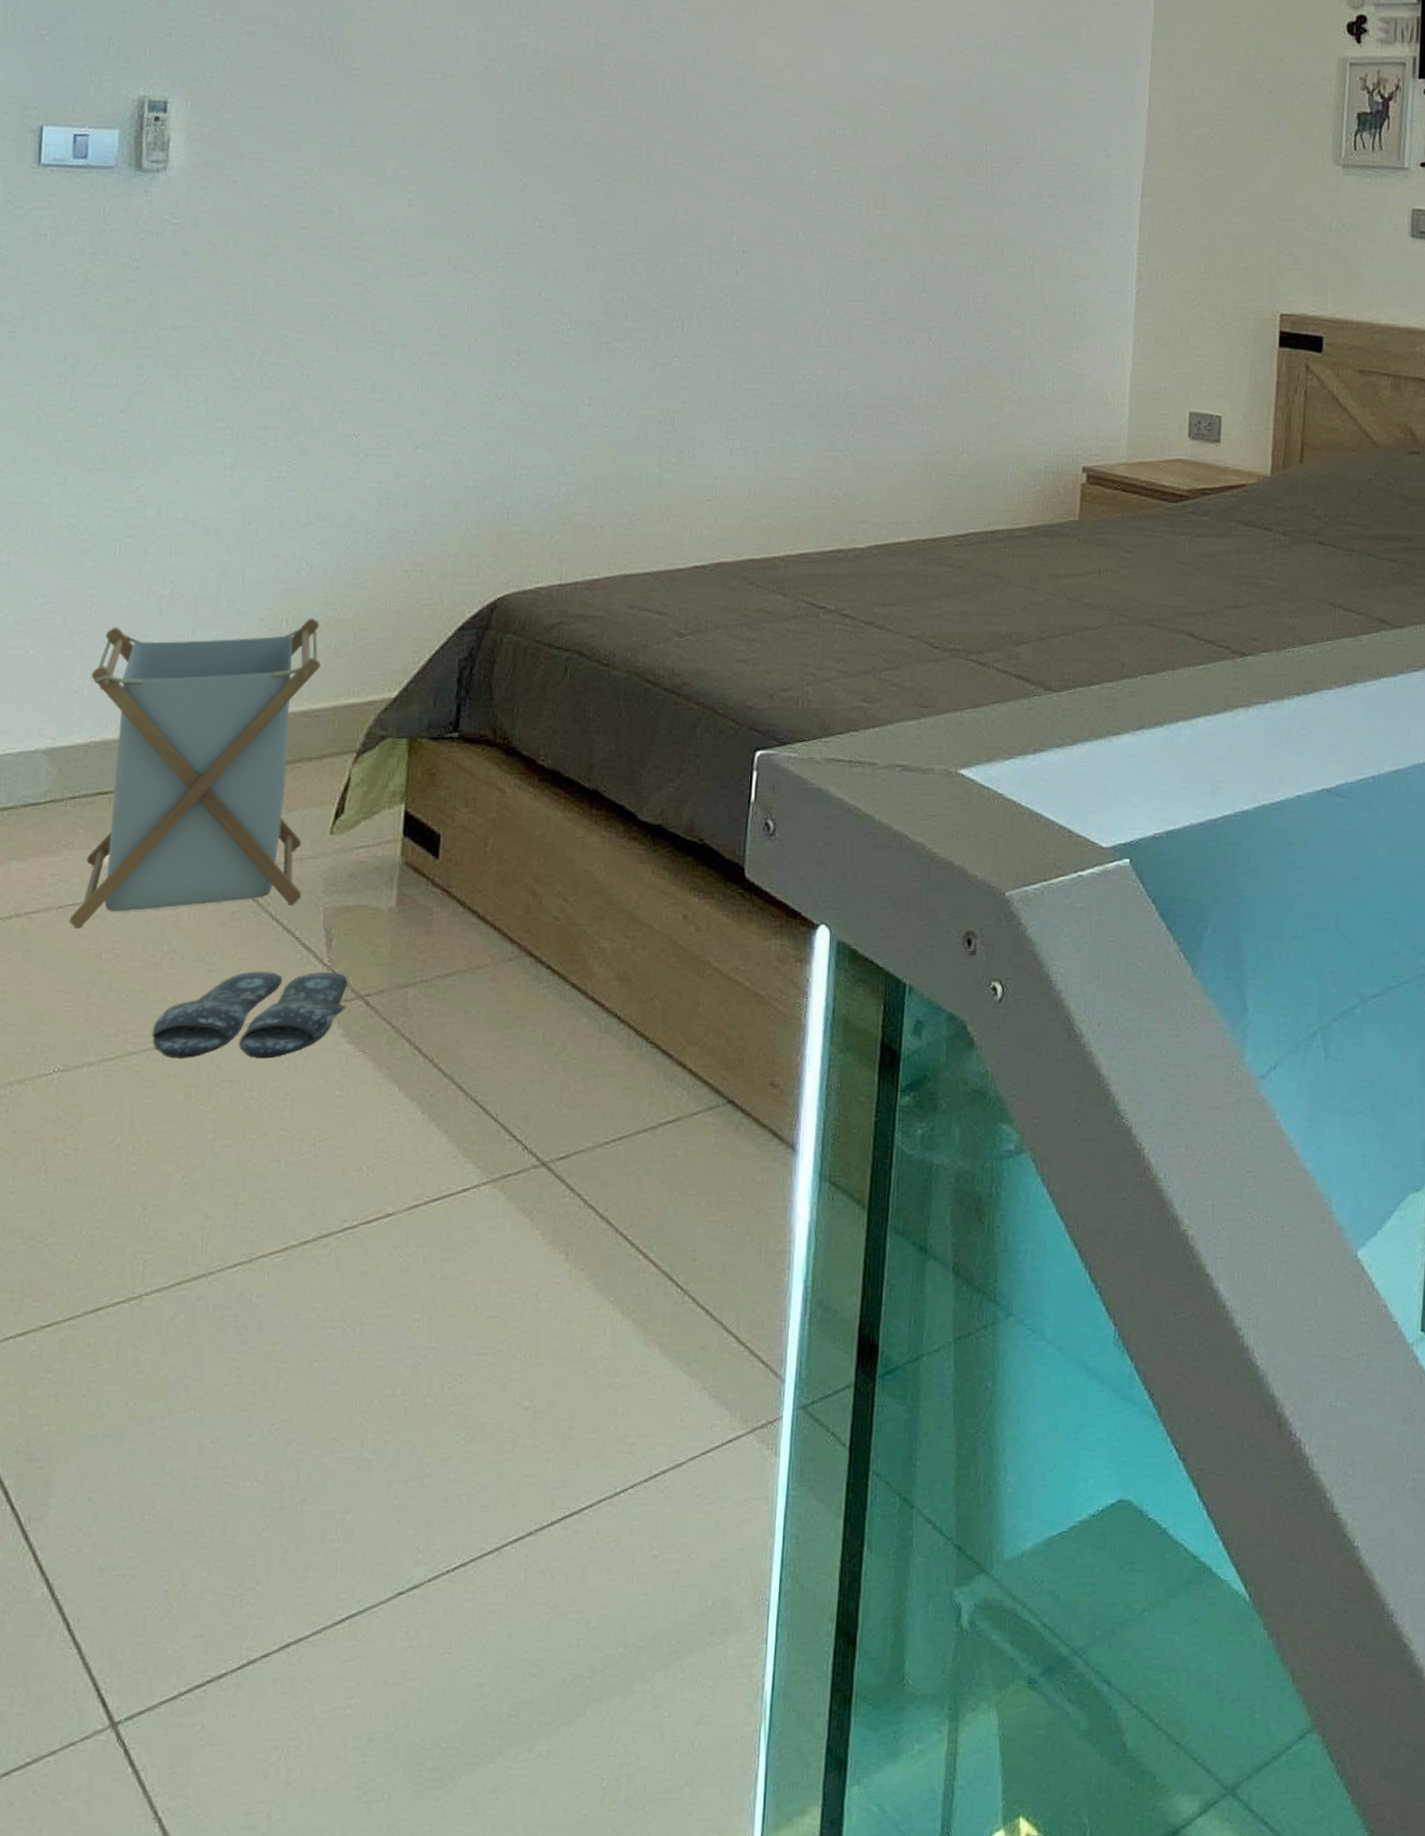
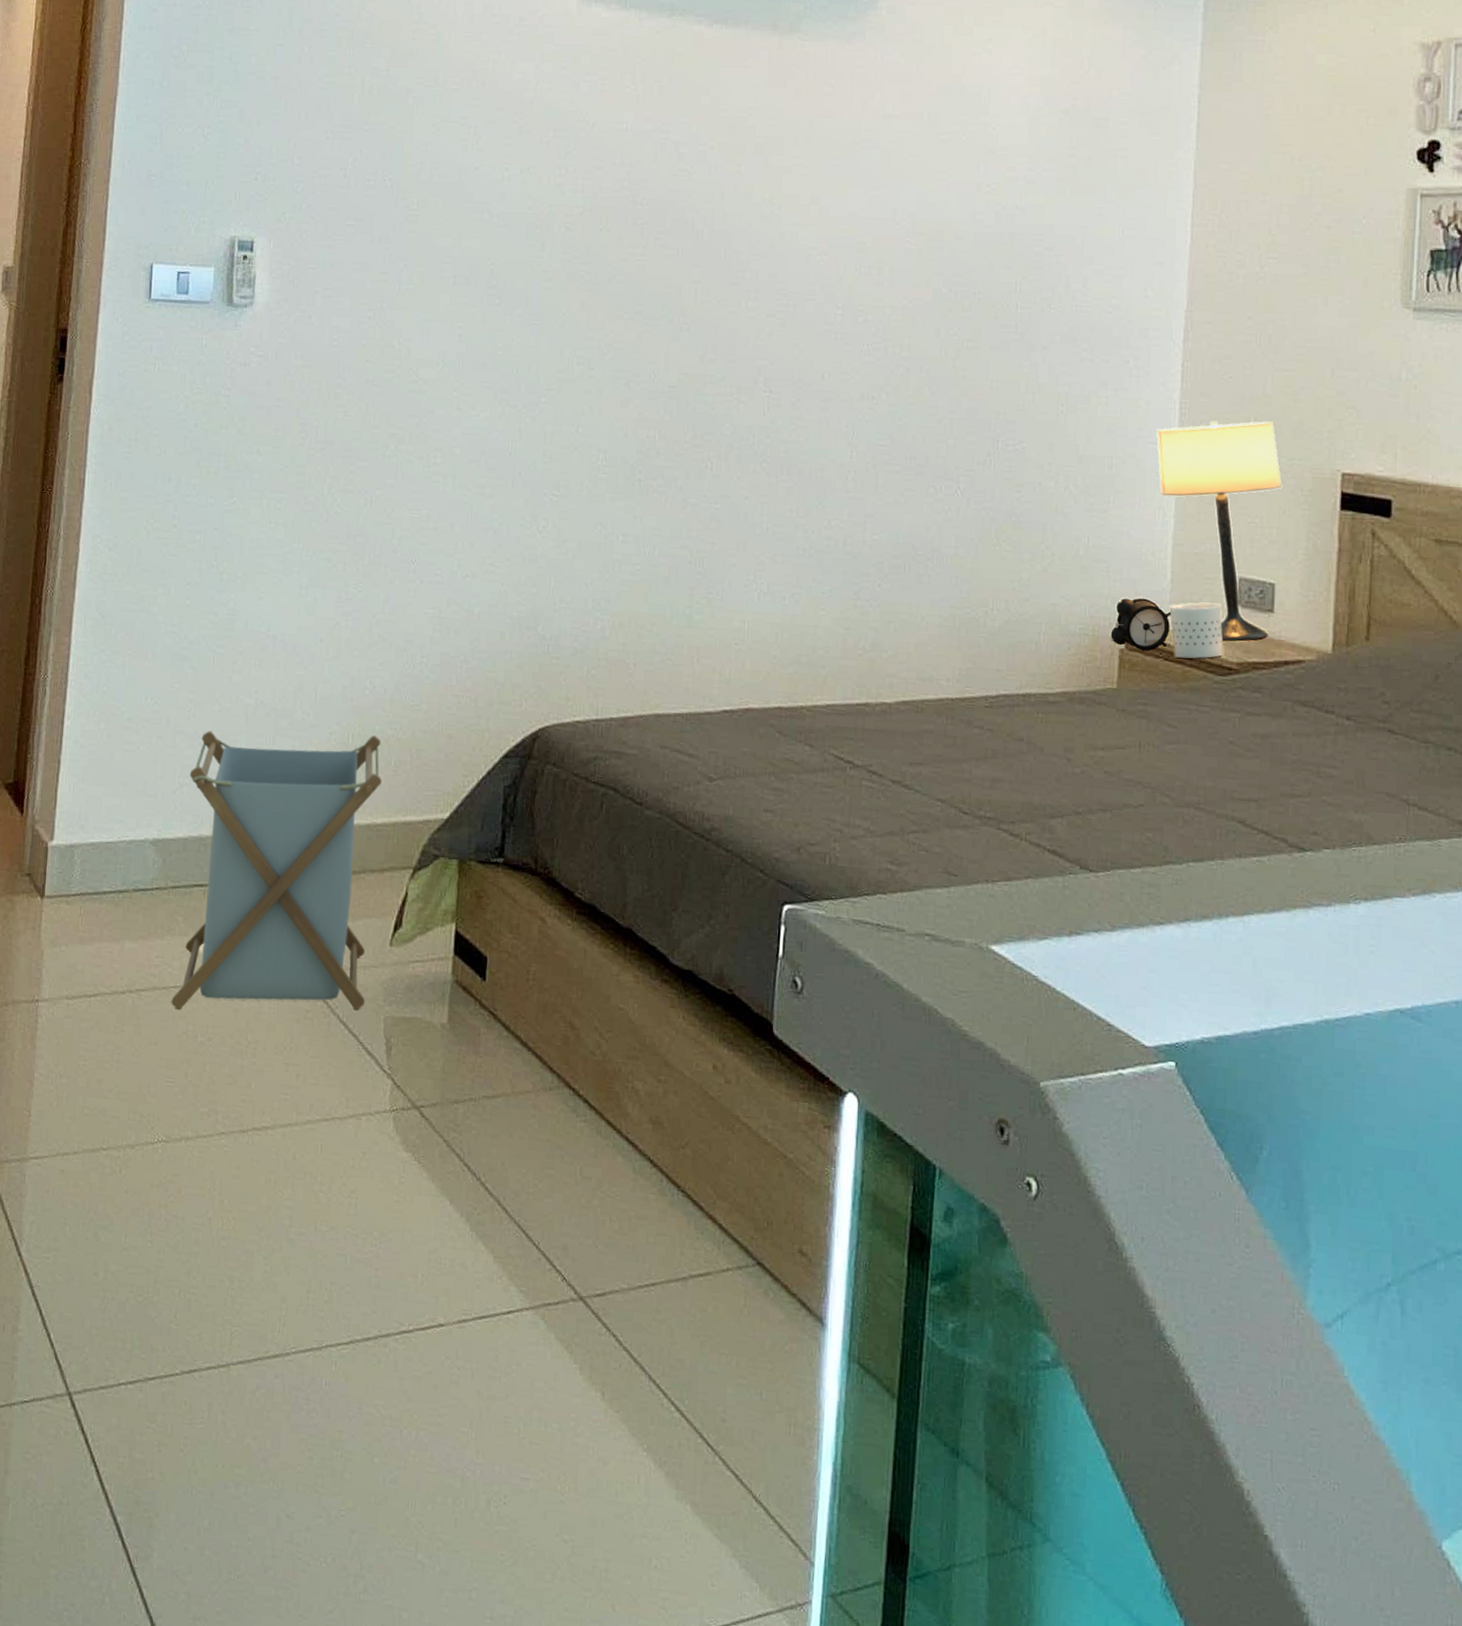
slippers: present [152,971,347,1058] -> none [238,1069,405,1155]
alarm clock: none [1073,435,1129,484] -> present [1110,598,1172,652]
table lamp: none [1116,270,1228,472] -> present [1157,422,1281,642]
mug: none [1127,436,1176,489] -> present [1169,603,1224,659]

